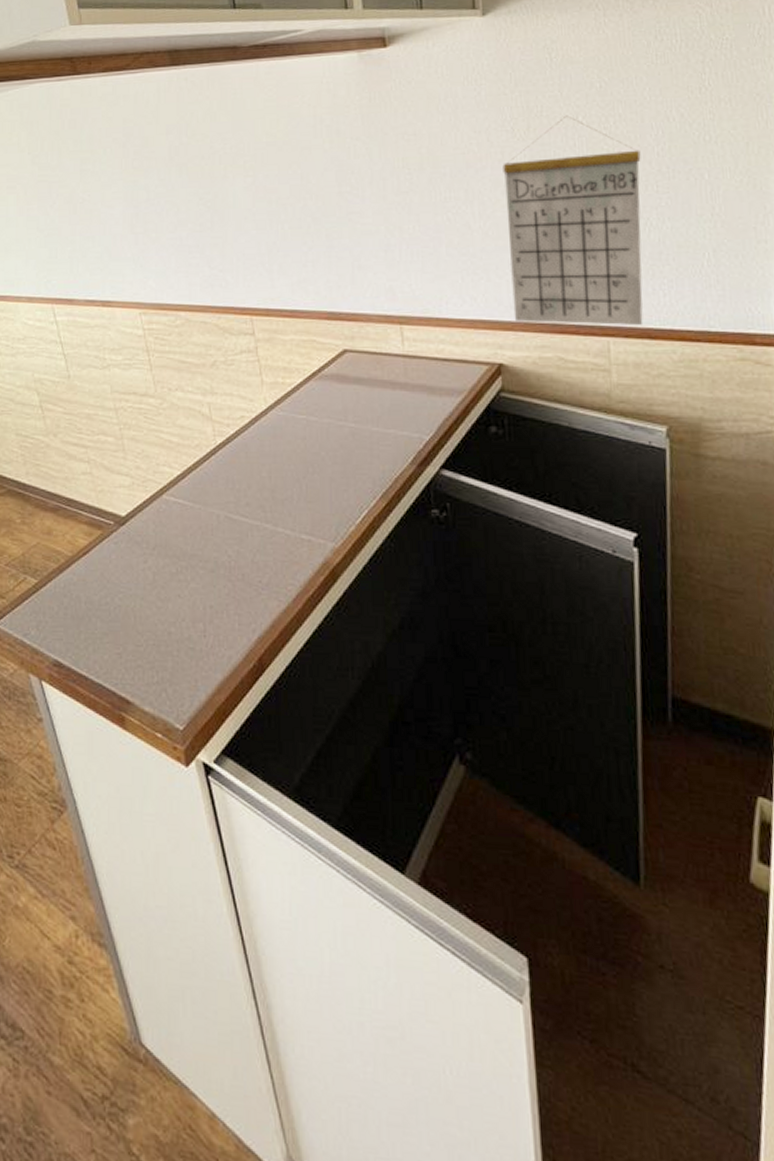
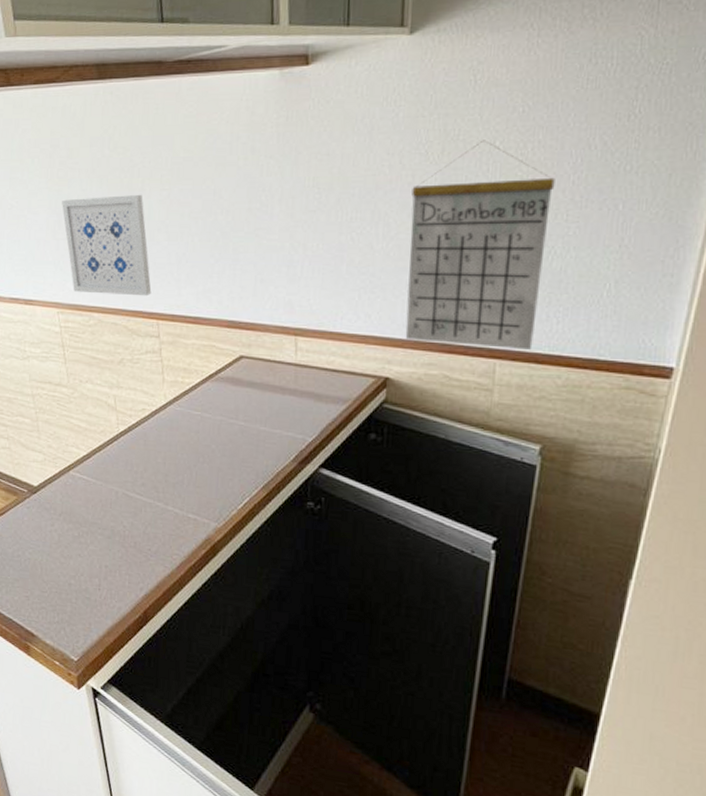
wall art: none [139,181,242,291] -> present [62,194,152,297]

